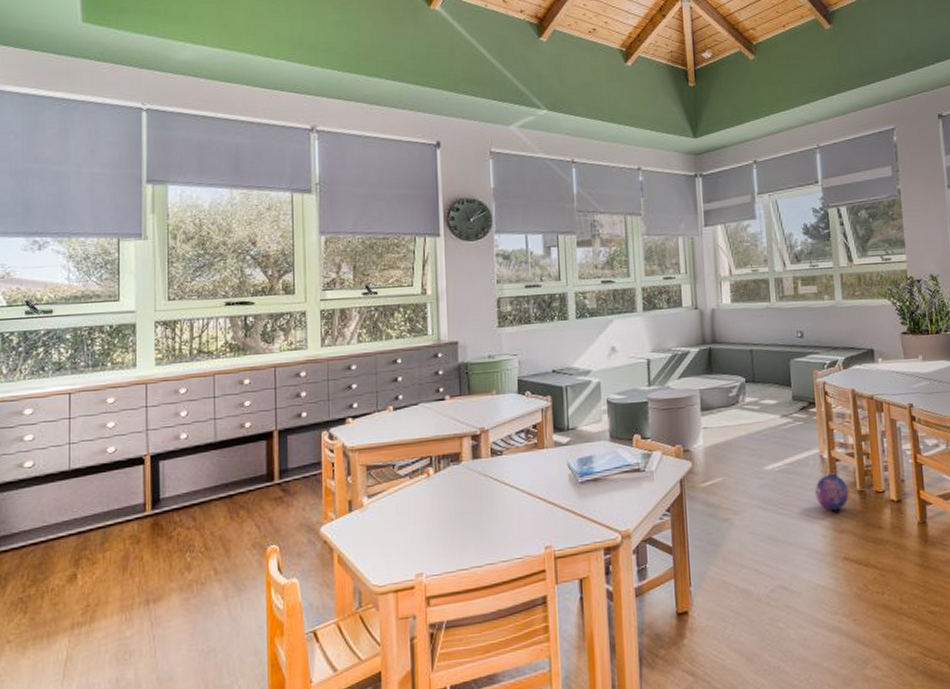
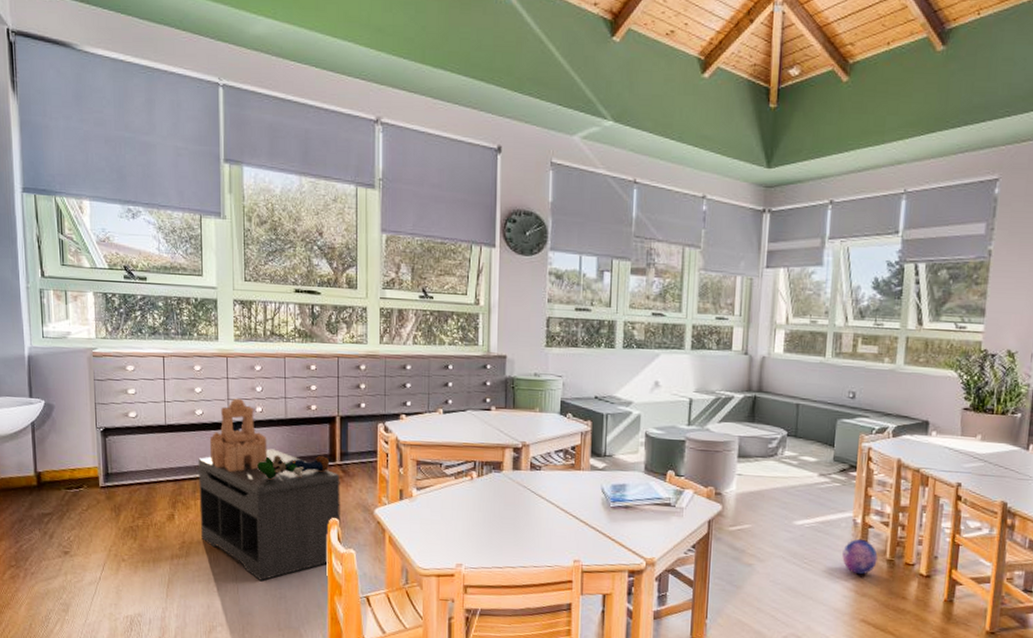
bench: none [107,478,281,635] -> present [197,449,340,581]
wooden block set: none [123,427,193,513] -> present [209,398,267,473]
plush toy: none [180,476,267,513] -> present [256,454,330,479]

